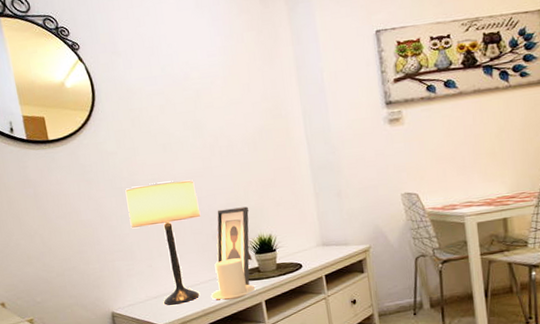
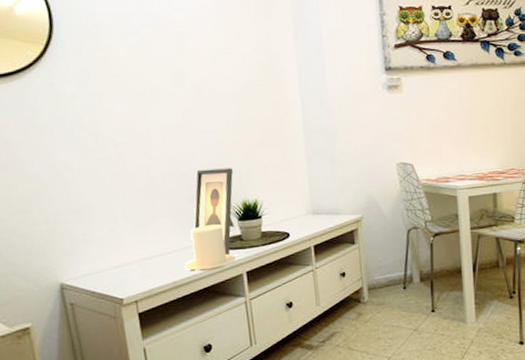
table lamp: present [125,180,200,305] -> none [86,134,176,276]

